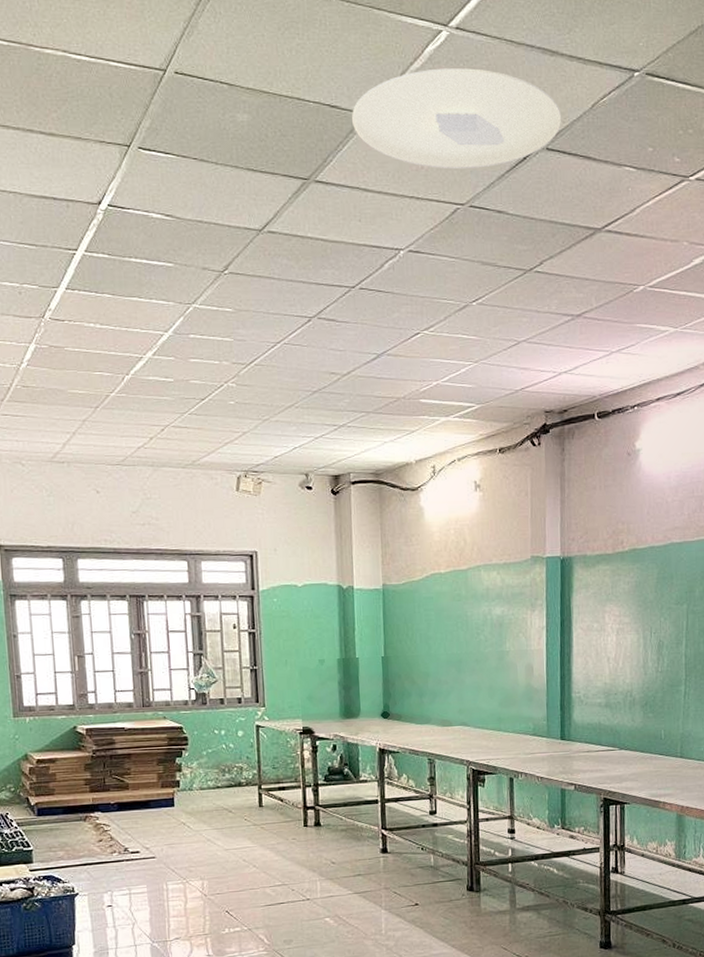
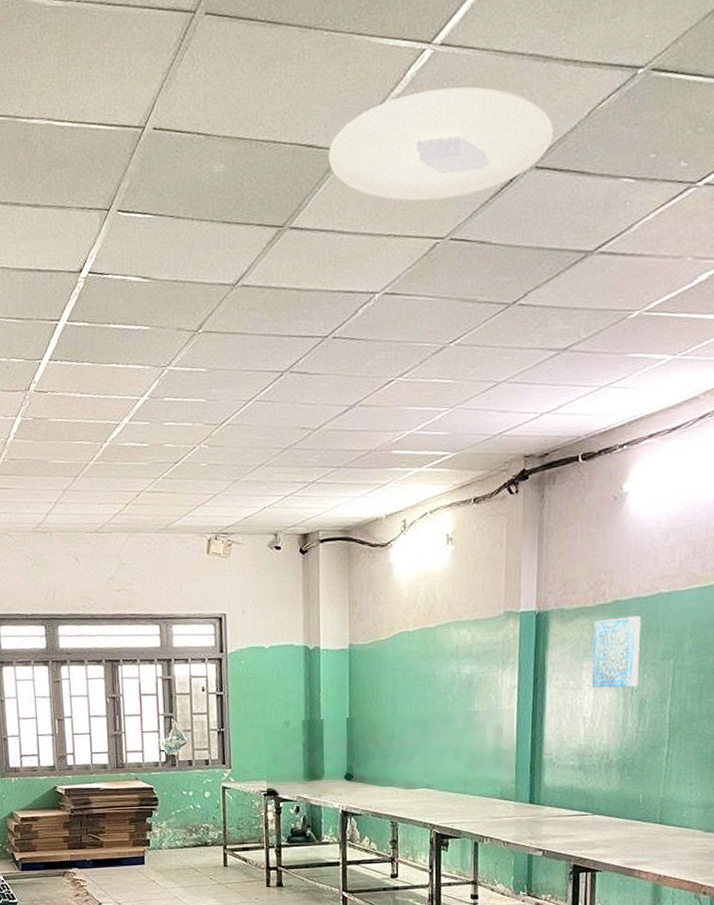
wall art: none [614,563,657,630] -> present [592,616,641,689]

